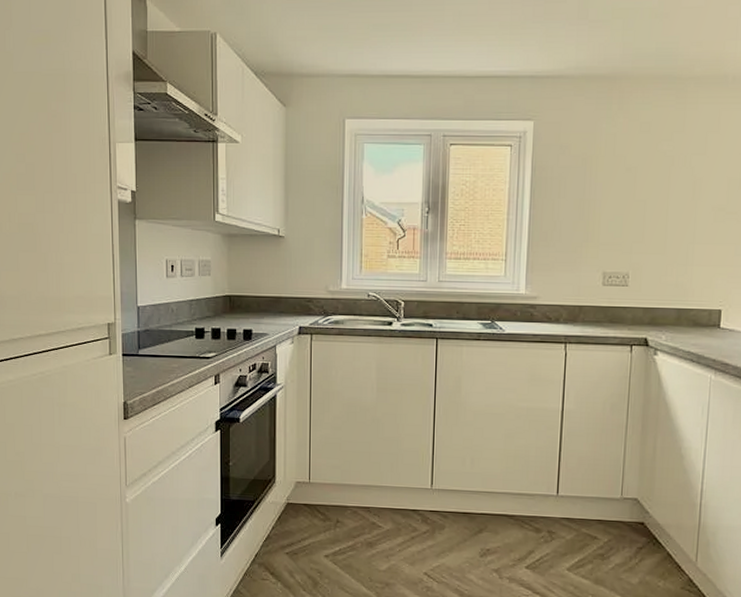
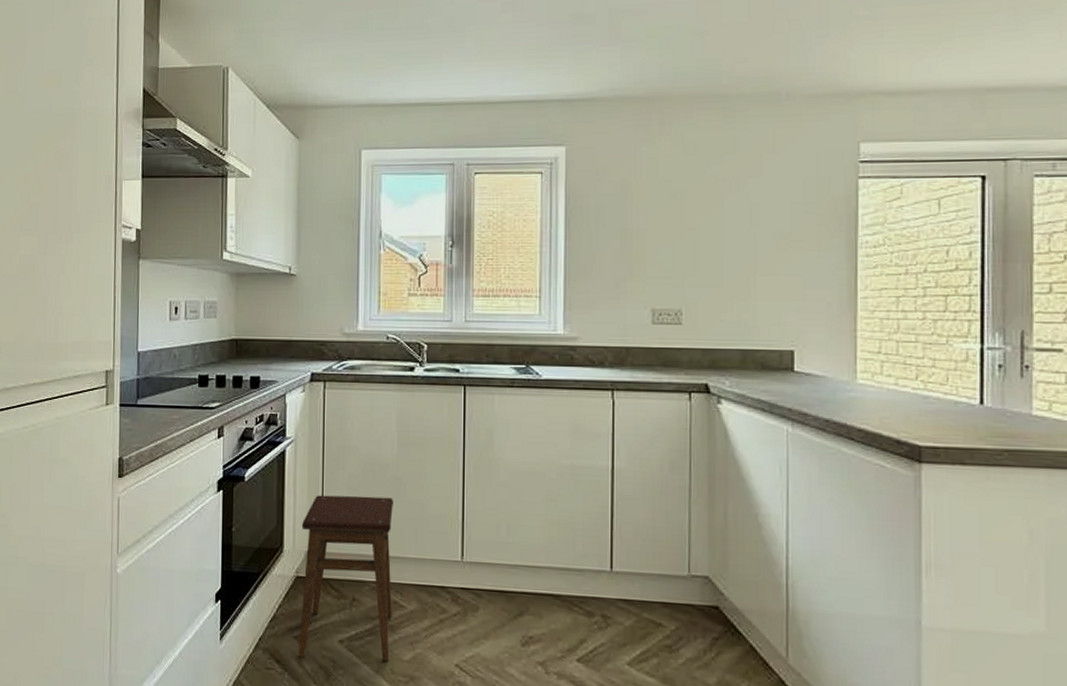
stool: none [290,434,373,571] -> present [299,495,393,661]

